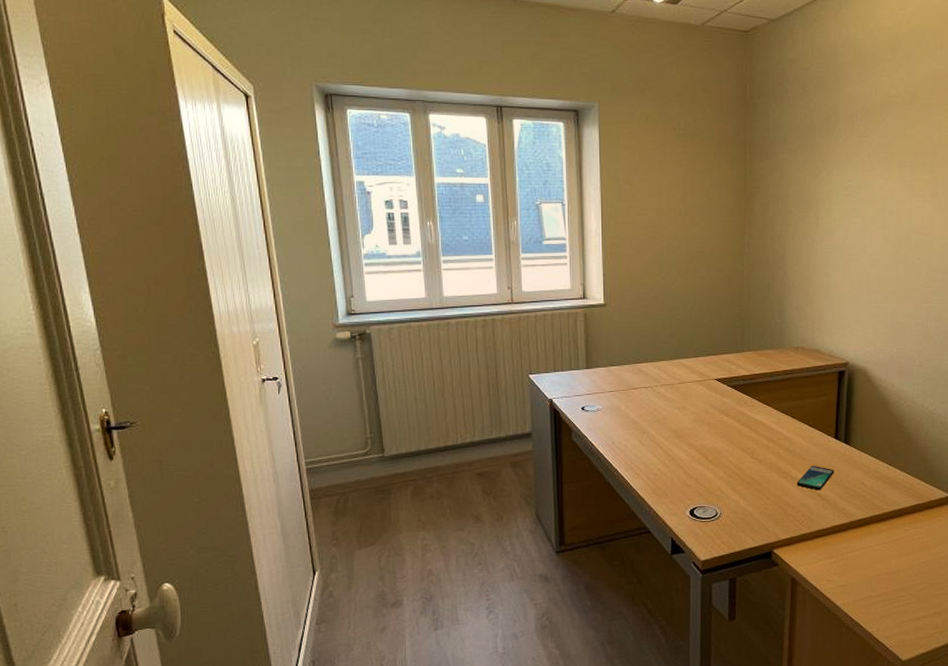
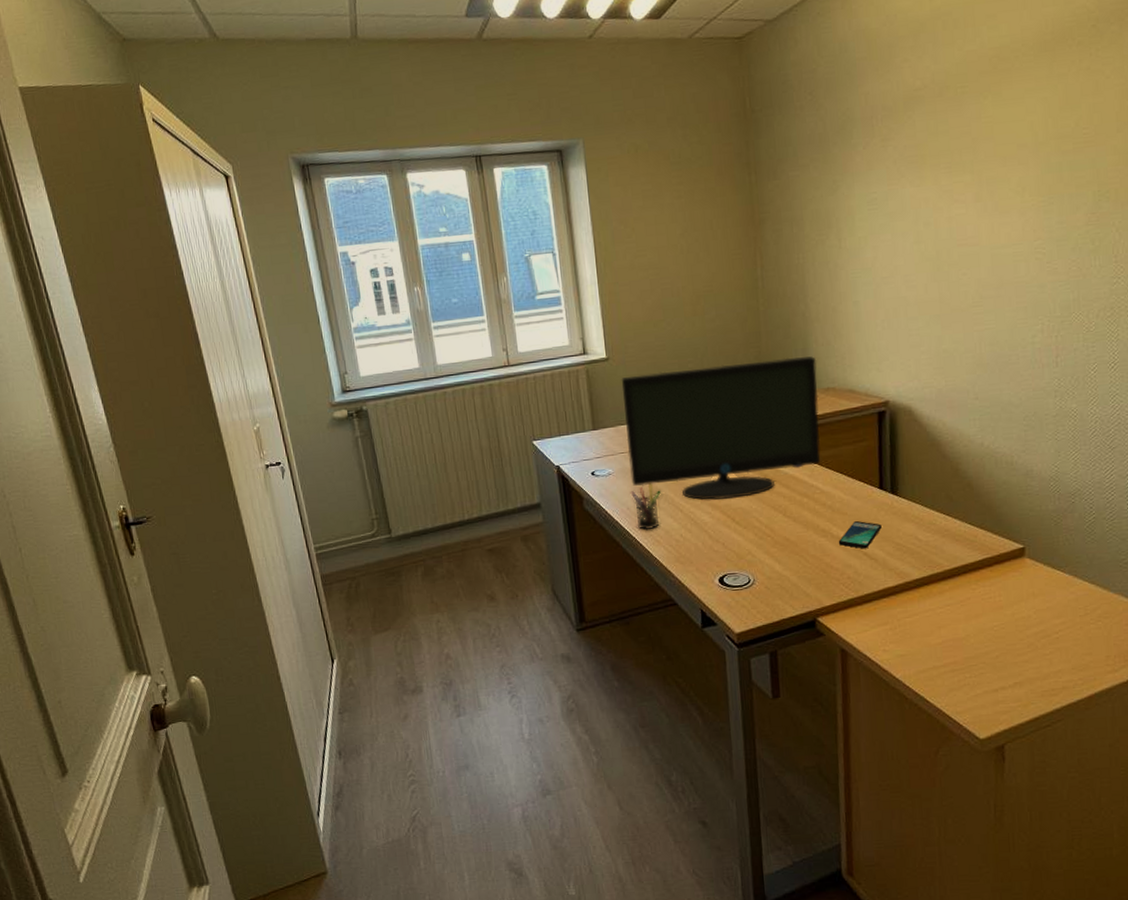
monitor: none [616,317,790,439] -> present [621,356,821,500]
pen holder: none [616,421,644,464] -> present [630,483,661,530]

